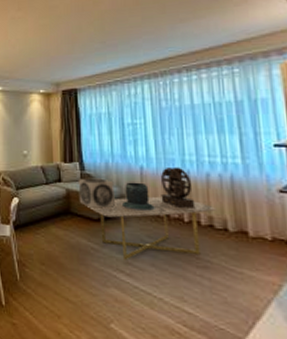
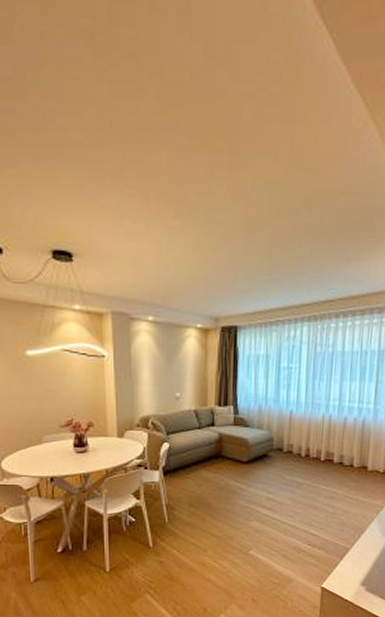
decorative cube: present [78,178,115,210] -> none [230,422,265,452]
coffee table: present [86,196,215,260] -> none [237,438,347,497]
decorative urn: present [122,182,155,211] -> none [271,425,298,452]
shelf unit: present [161,166,196,209] -> none [304,411,332,450]

